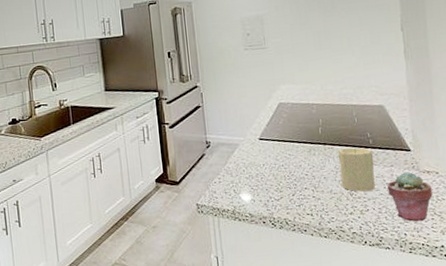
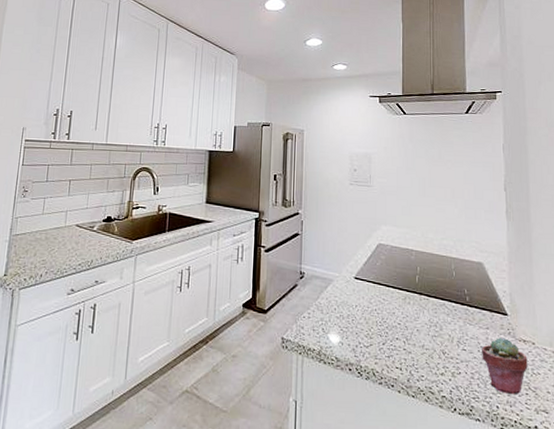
candle: present [338,147,375,192] -> none [433,301,470,352]

